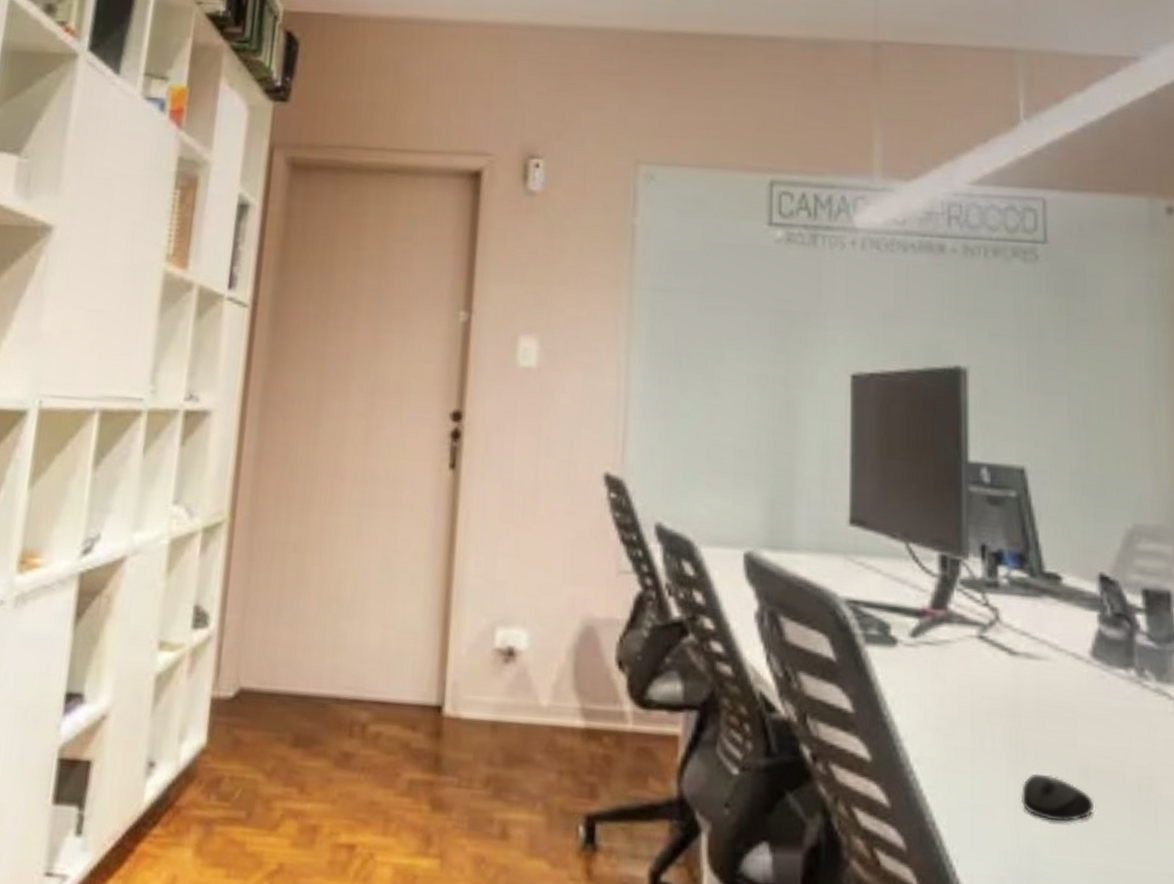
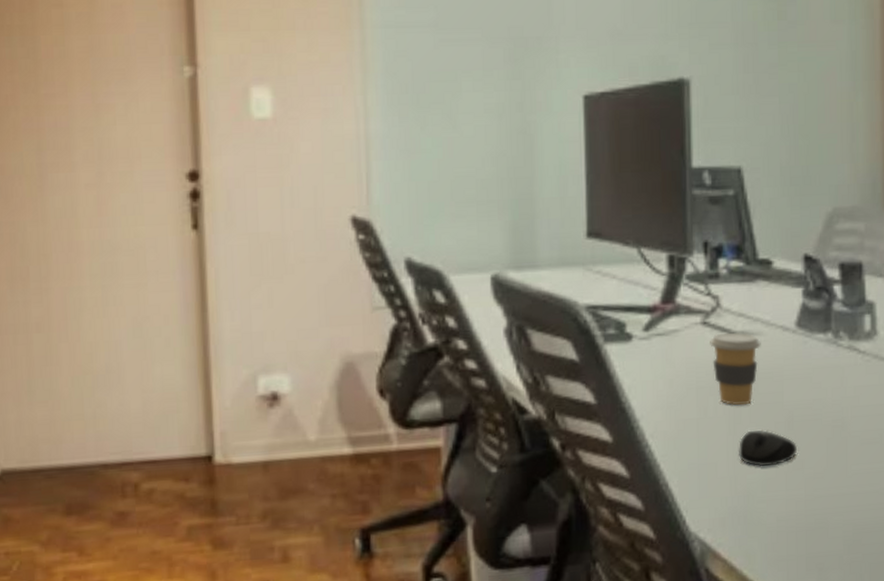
coffee cup: none [987,651,1049,742] -> present [710,332,761,406]

